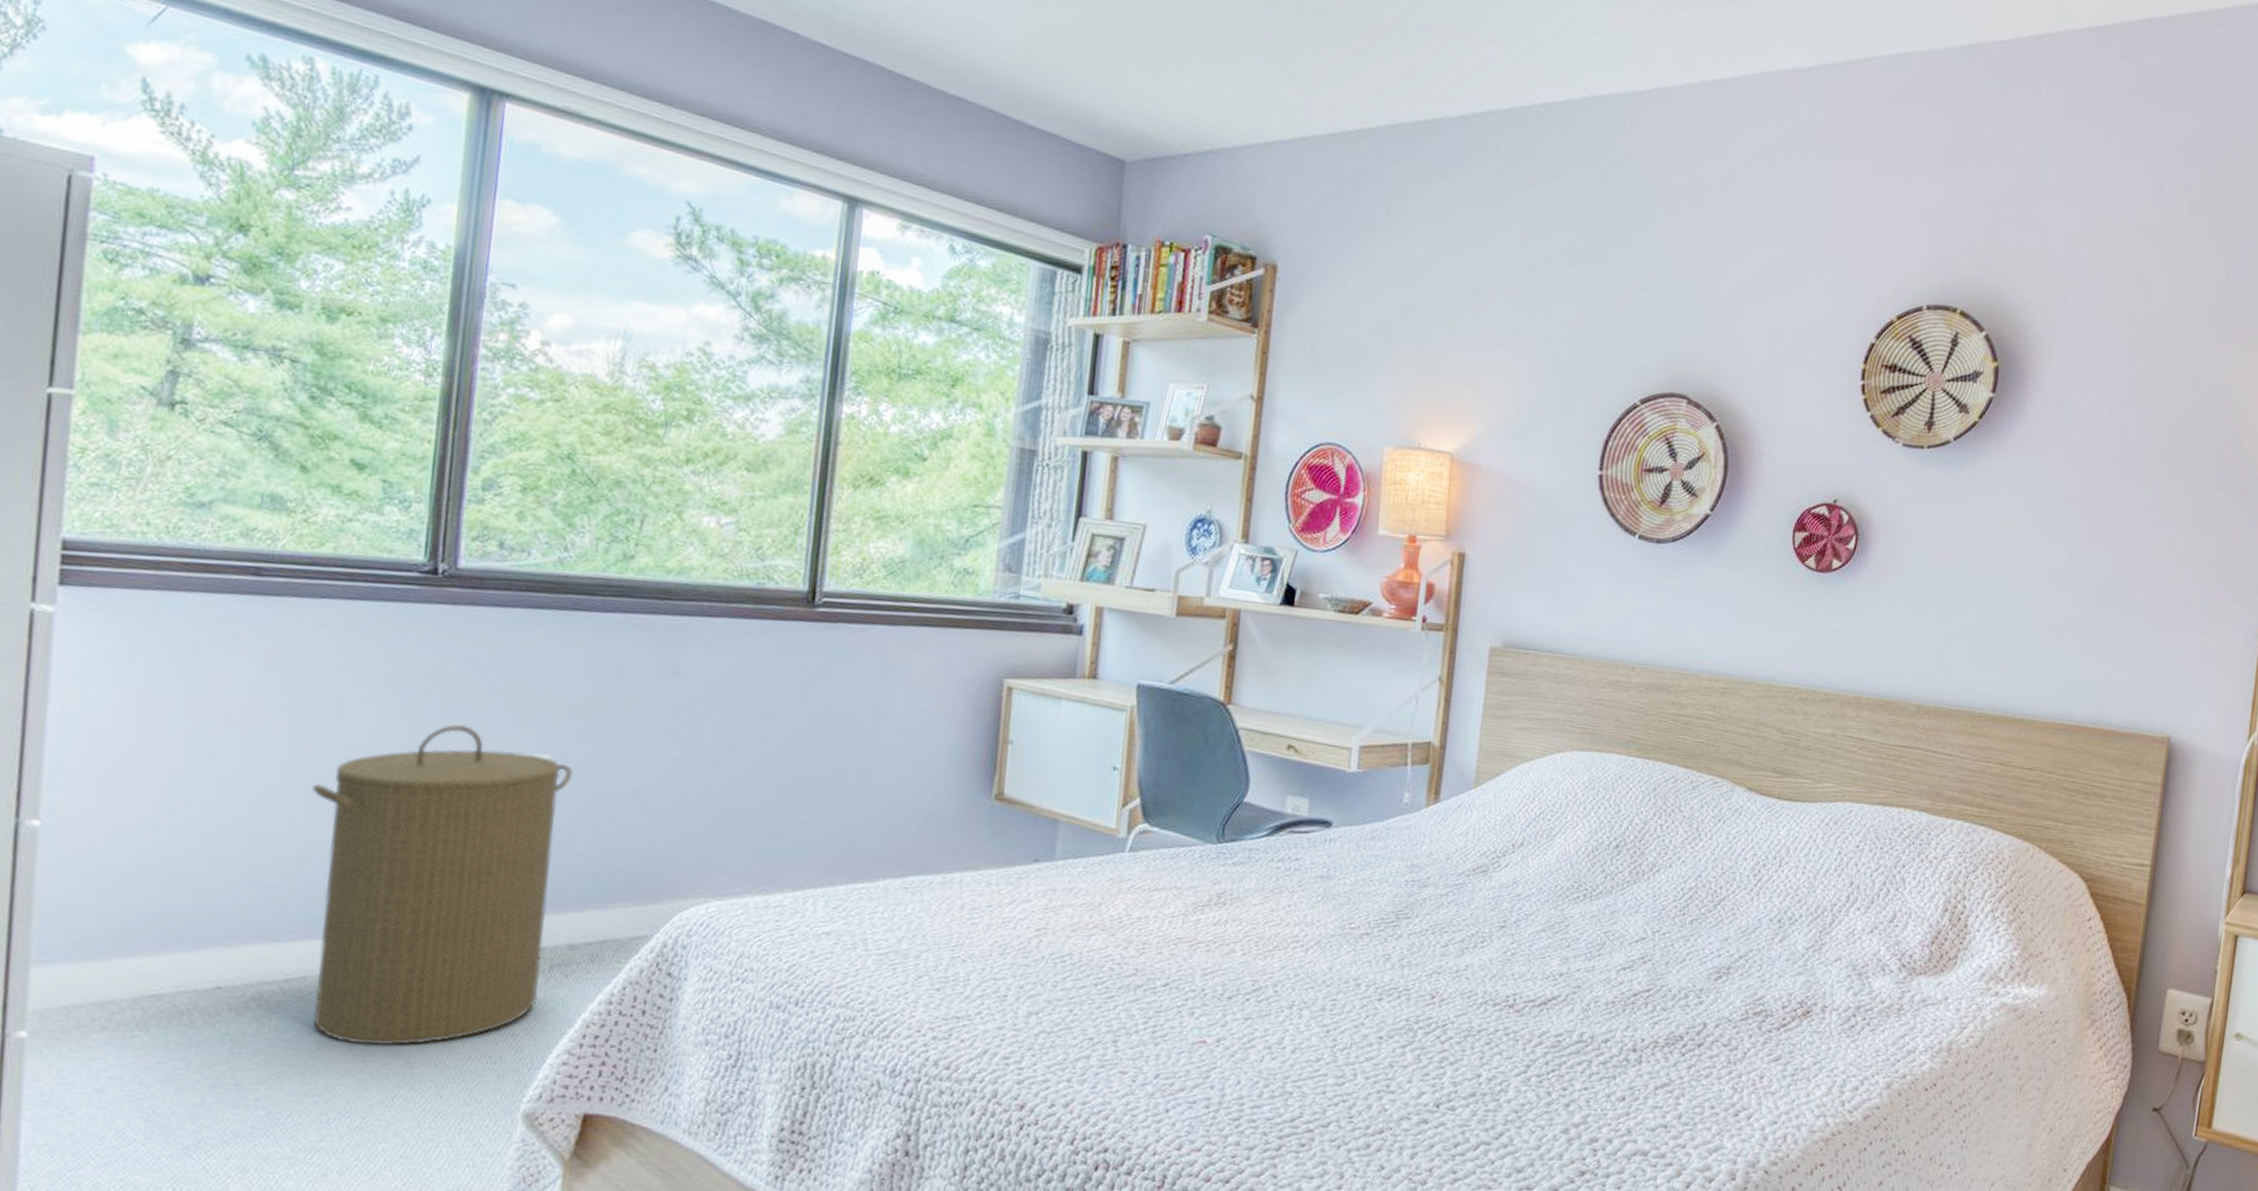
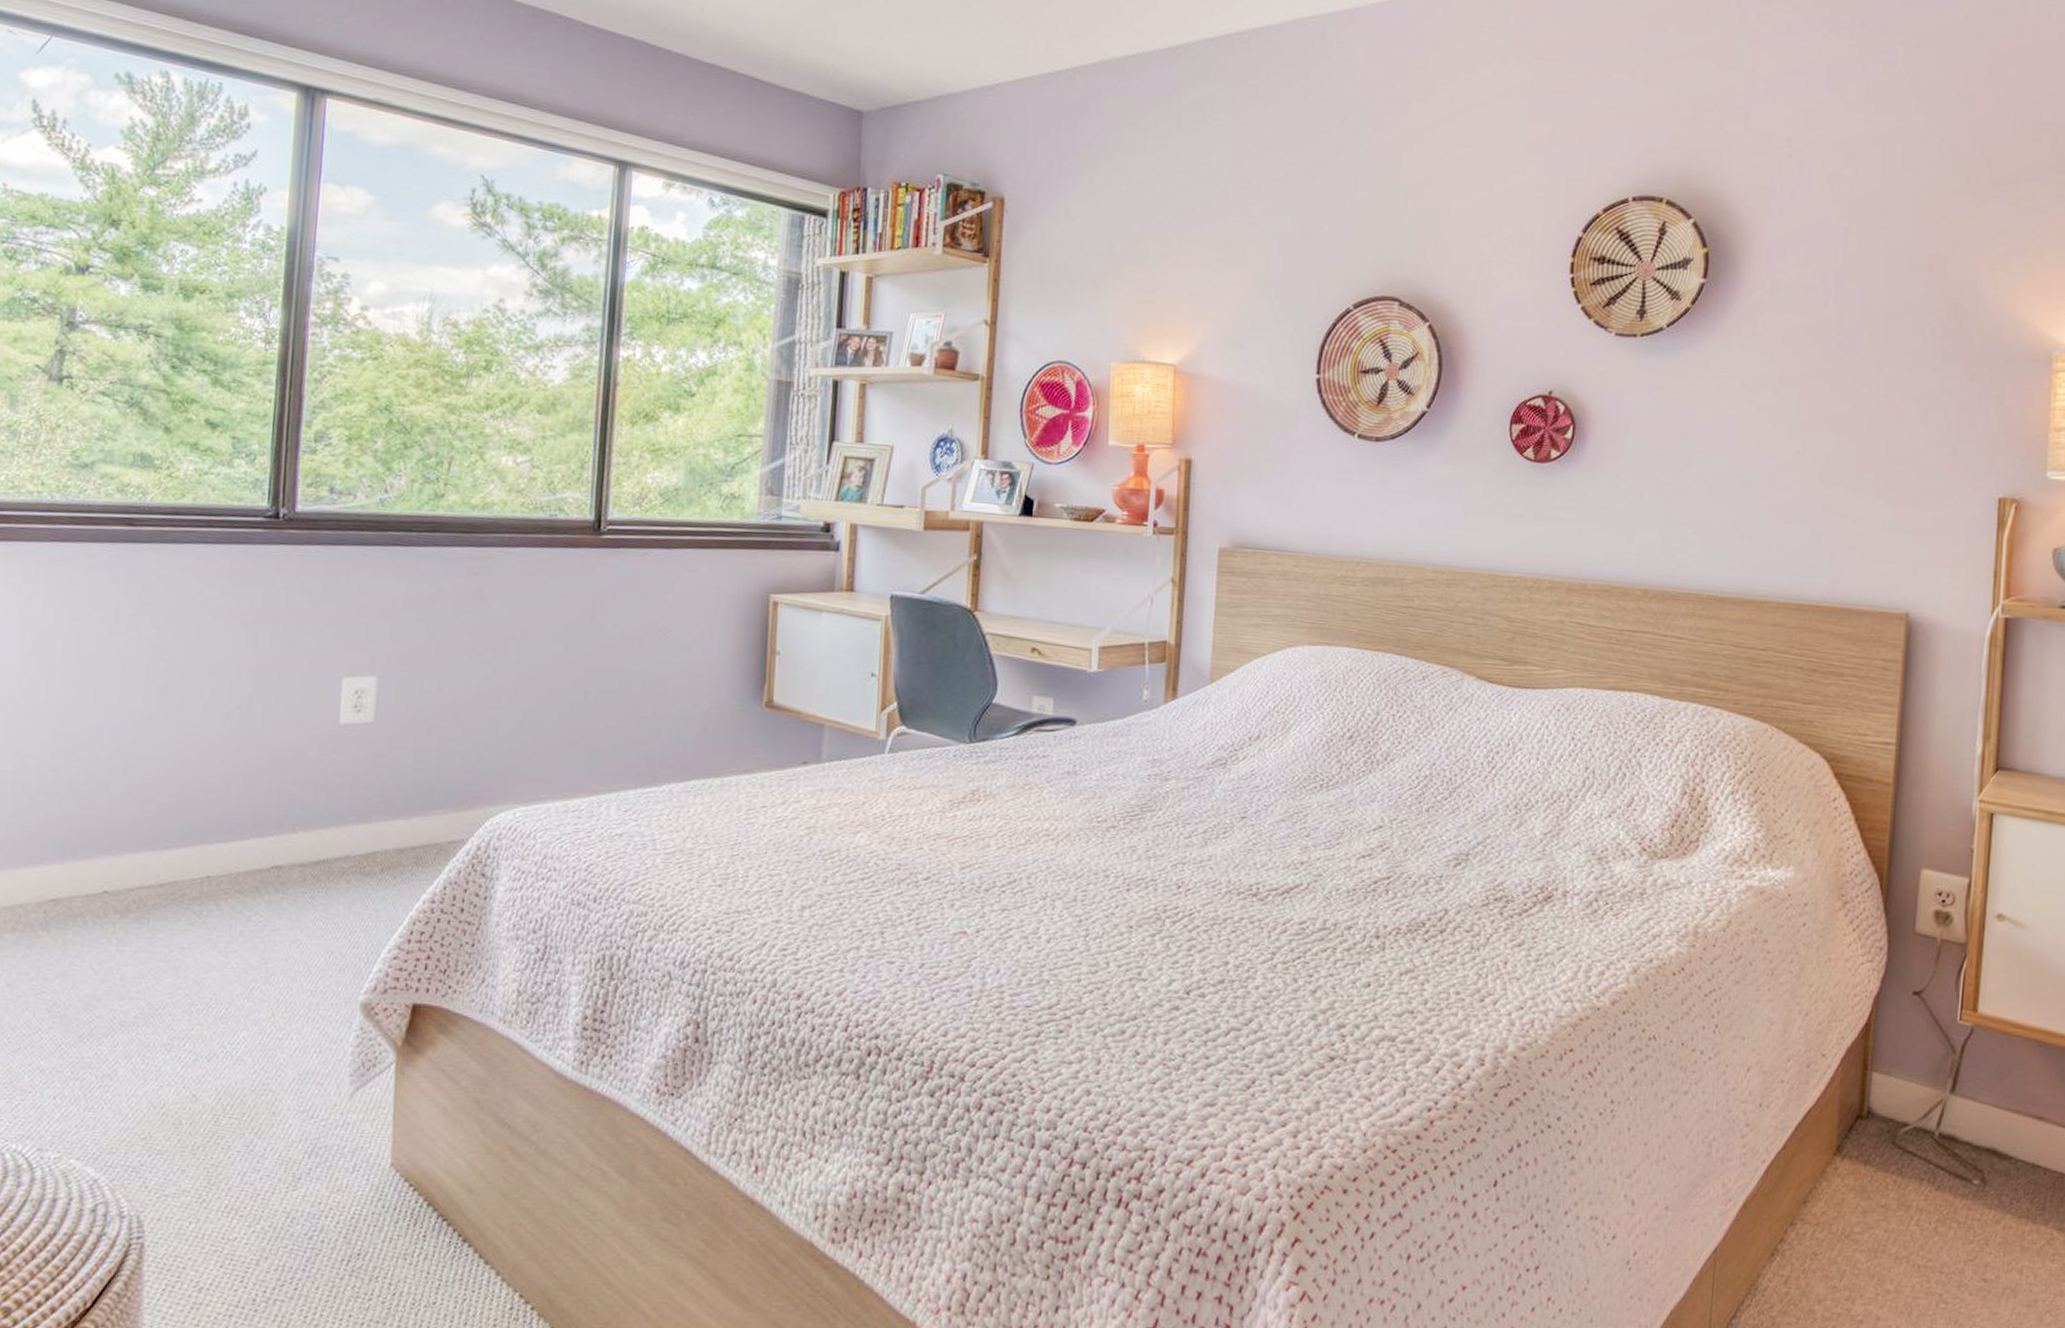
laundry hamper: present [312,724,573,1047] -> none [179,651,396,944]

